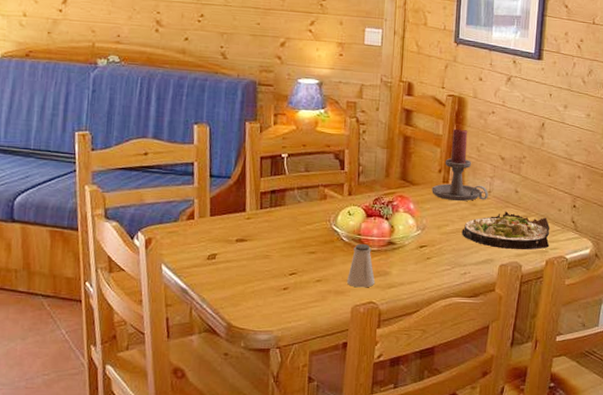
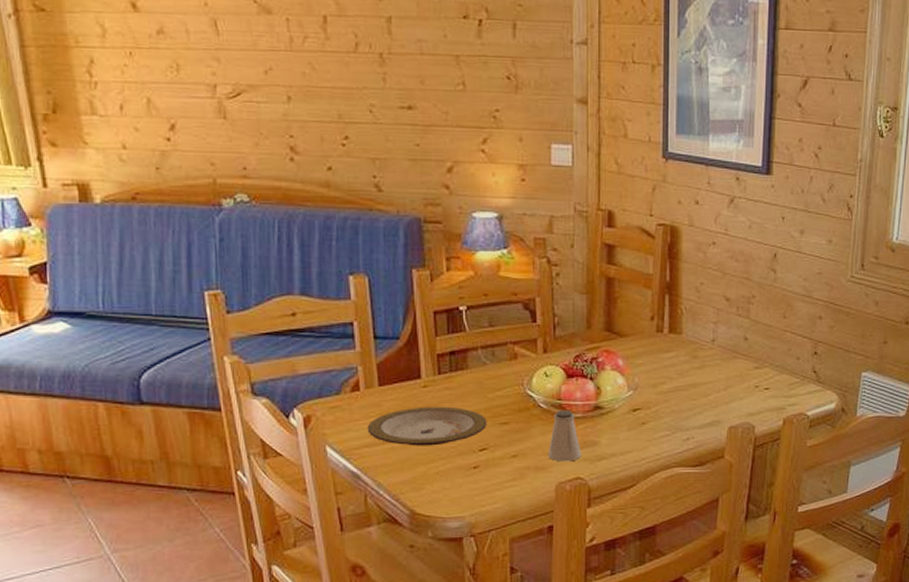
plate: none [197,235,298,269] -> present [367,406,487,446]
candle holder: present [432,128,489,202] -> none [643,265,712,354]
salad plate: present [461,211,550,250] -> none [682,362,788,409]

